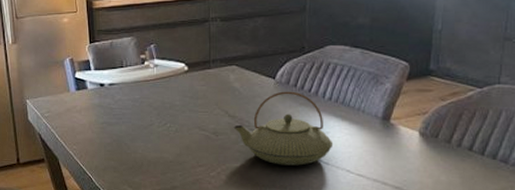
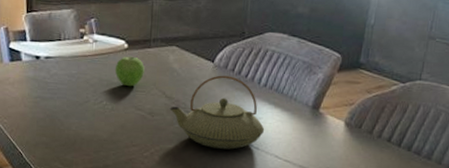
fruit: none [176,78,206,108] -> present [114,56,145,87]

